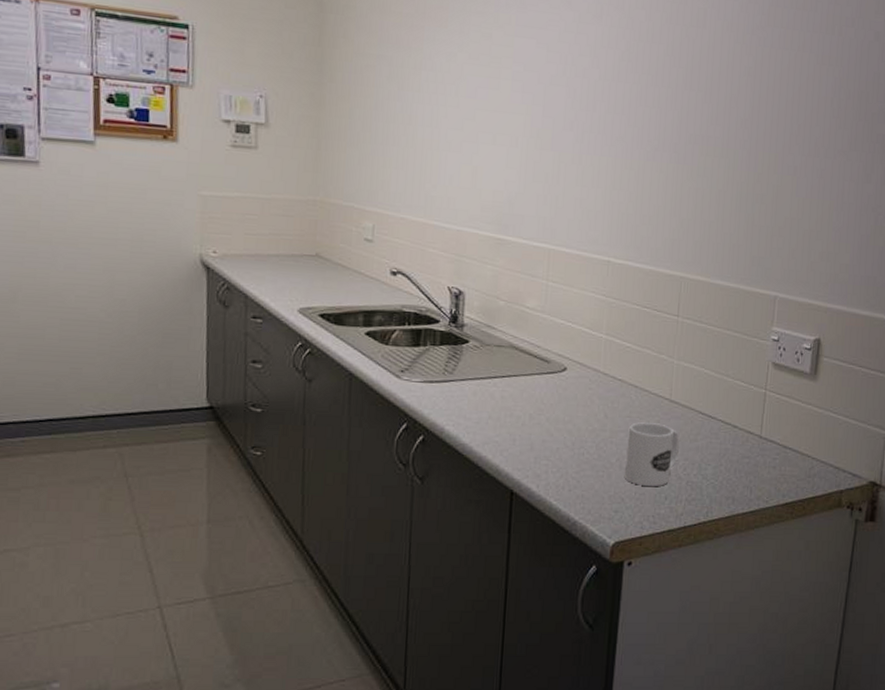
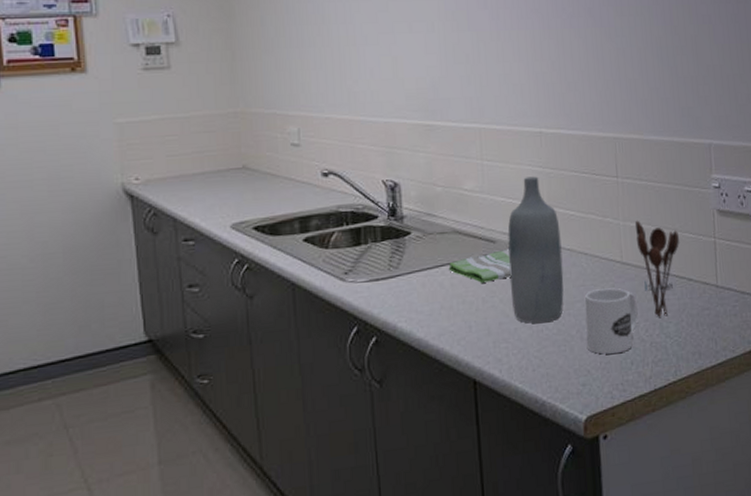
dish towel: none [501,369,563,400] -> present [448,248,511,283]
bottle: none [558,303,615,447] -> present [507,176,564,324]
utensil holder: none [687,361,730,459] -> present [635,220,679,317]

